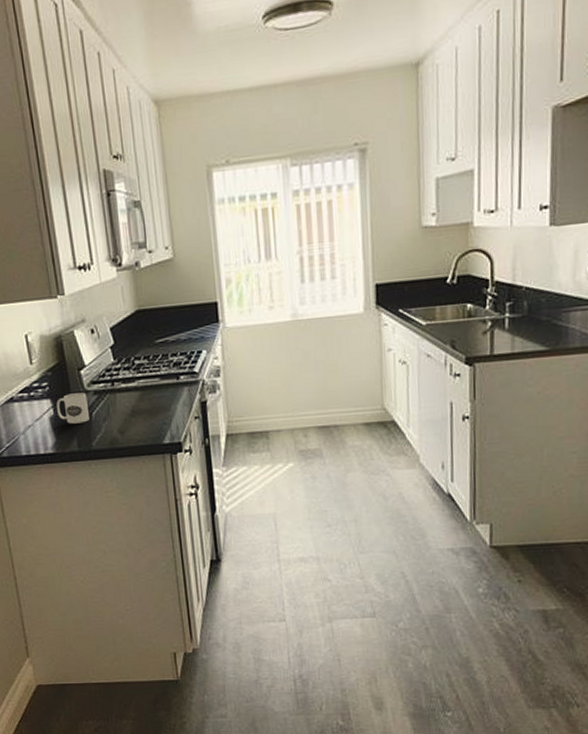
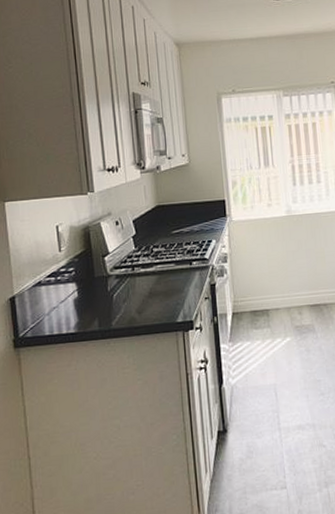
mug: present [56,392,89,424] -> none [81,277,110,305]

